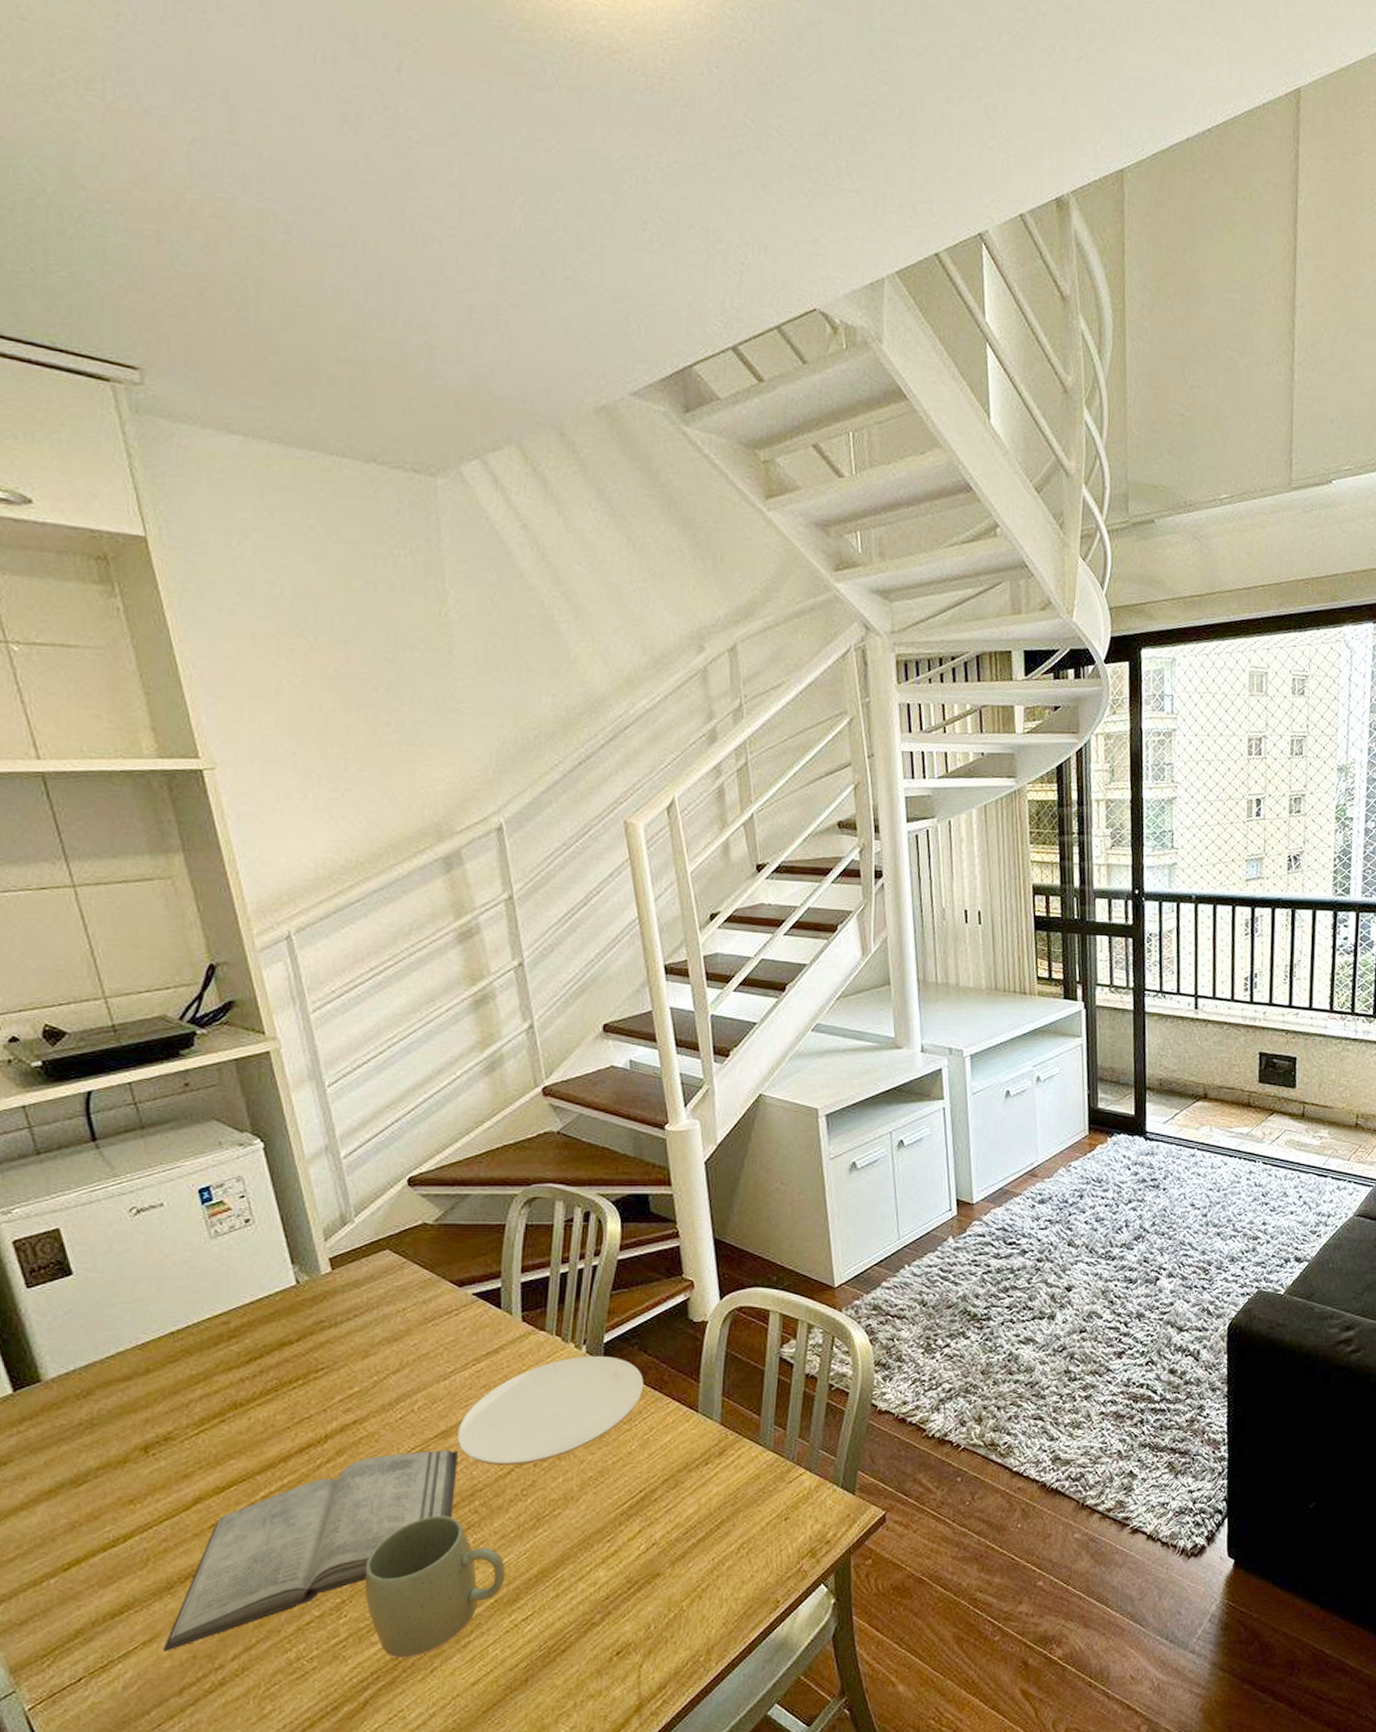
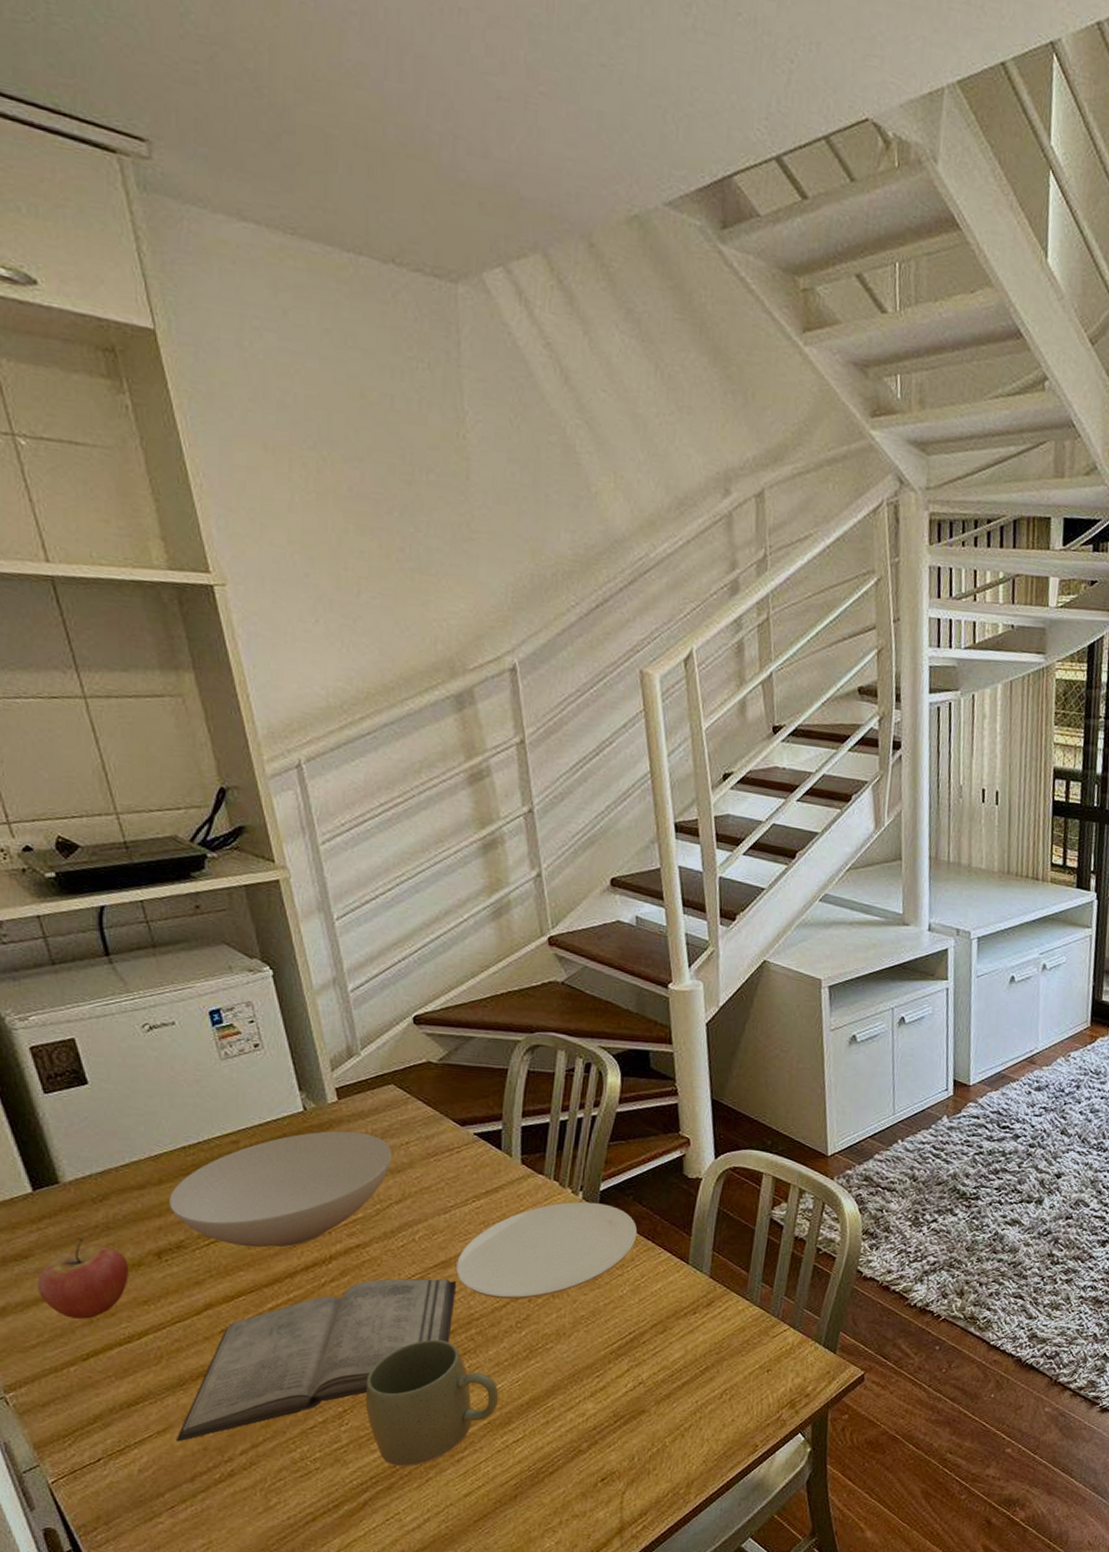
fruit: none [16,1438,114,1526] -> present [37,1238,129,1319]
bowl: none [157,1302,389,1433] -> present [169,1130,393,1248]

